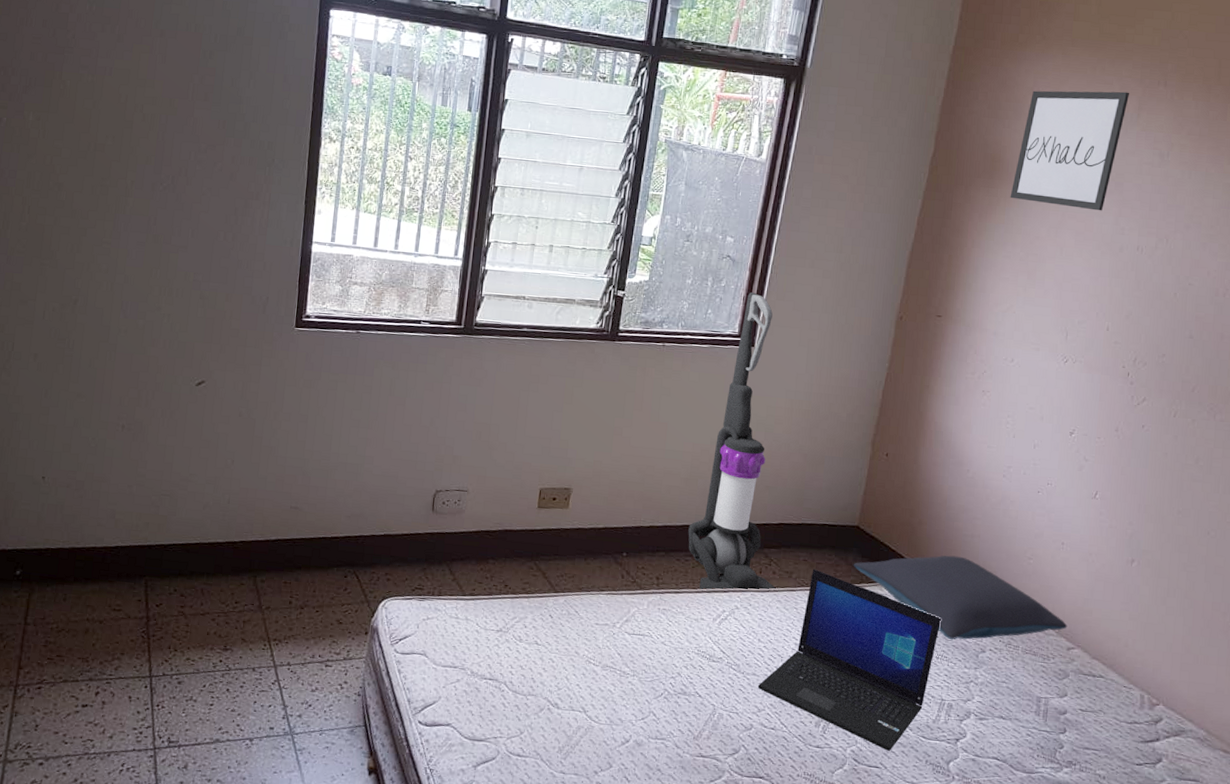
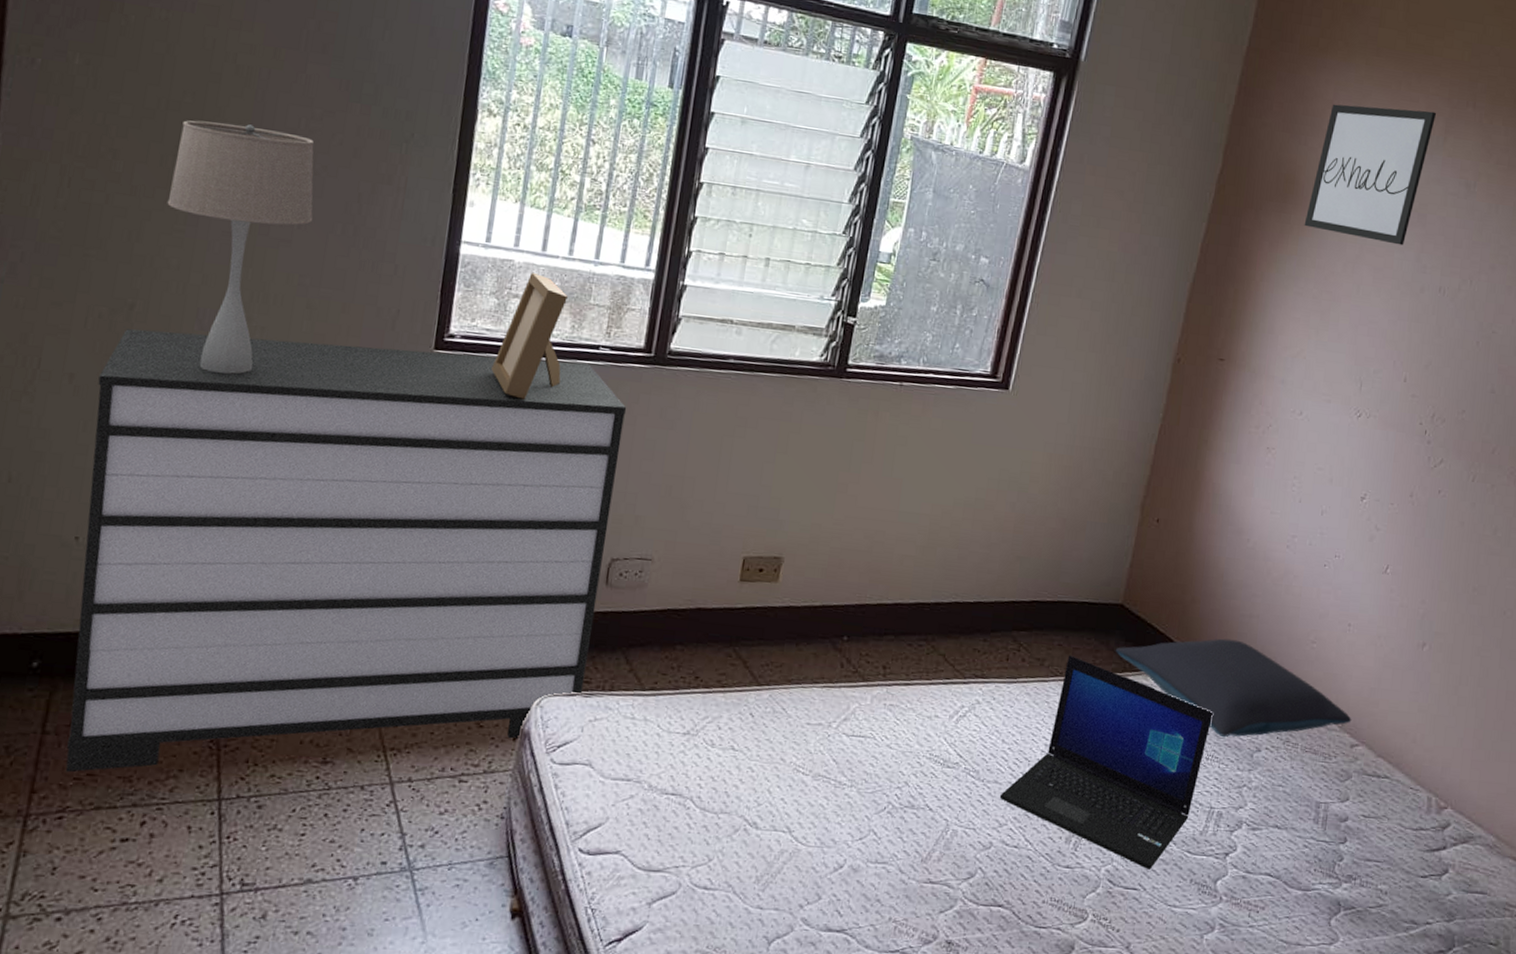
dresser: none [42,319,444,654] -> present [65,329,627,773]
table lamp: none [97,158,203,351] -> present [167,120,315,374]
photo frame: none [339,264,395,365] -> present [491,272,568,400]
vacuum cleaner: present [688,292,776,591] -> none [922,325,1032,683]

